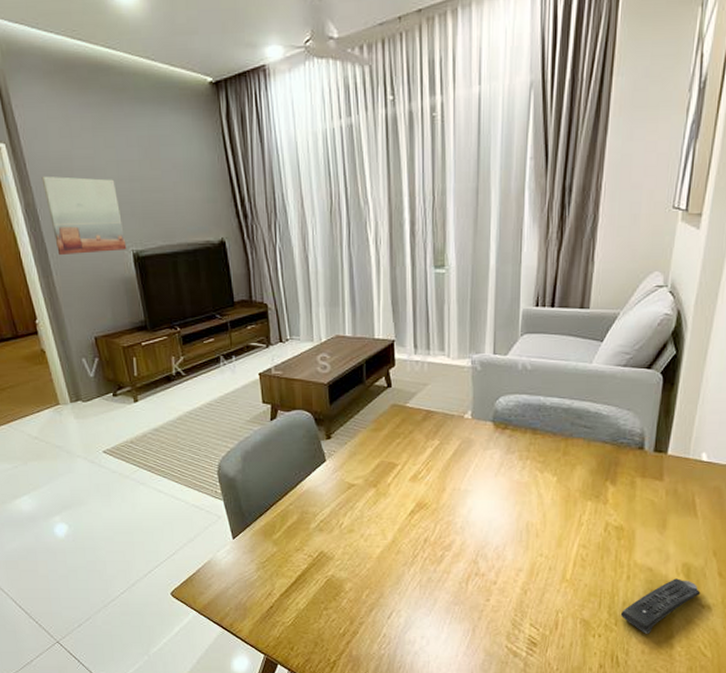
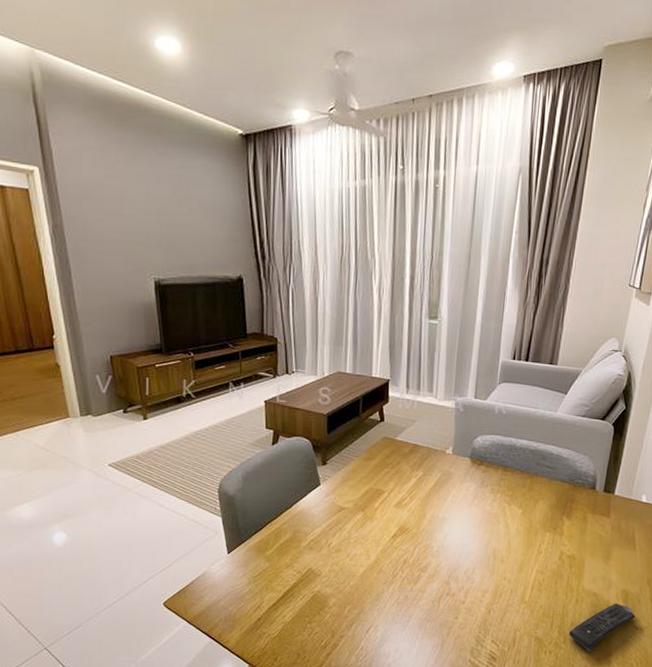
wall art: present [41,176,127,255] -> none [71,201,149,278]

